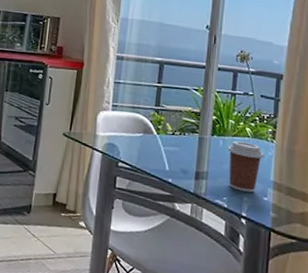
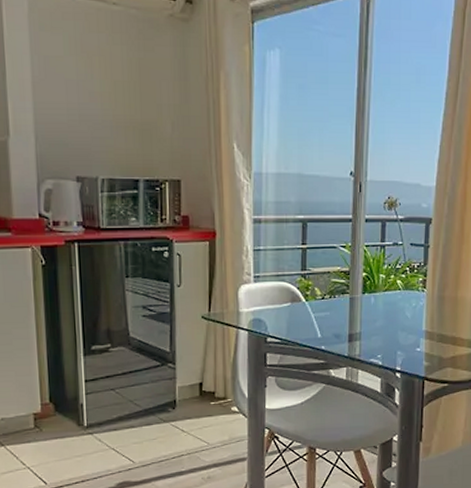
coffee cup: present [227,141,264,193] -> none [379,295,415,346]

